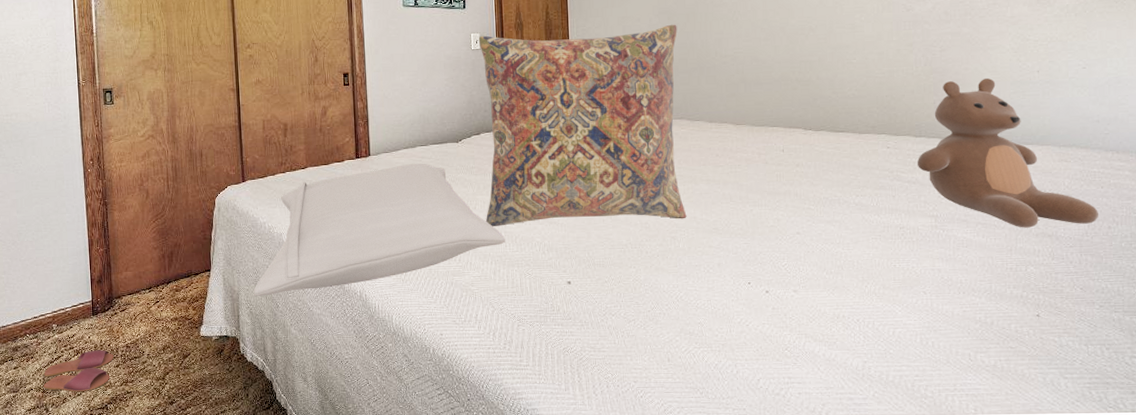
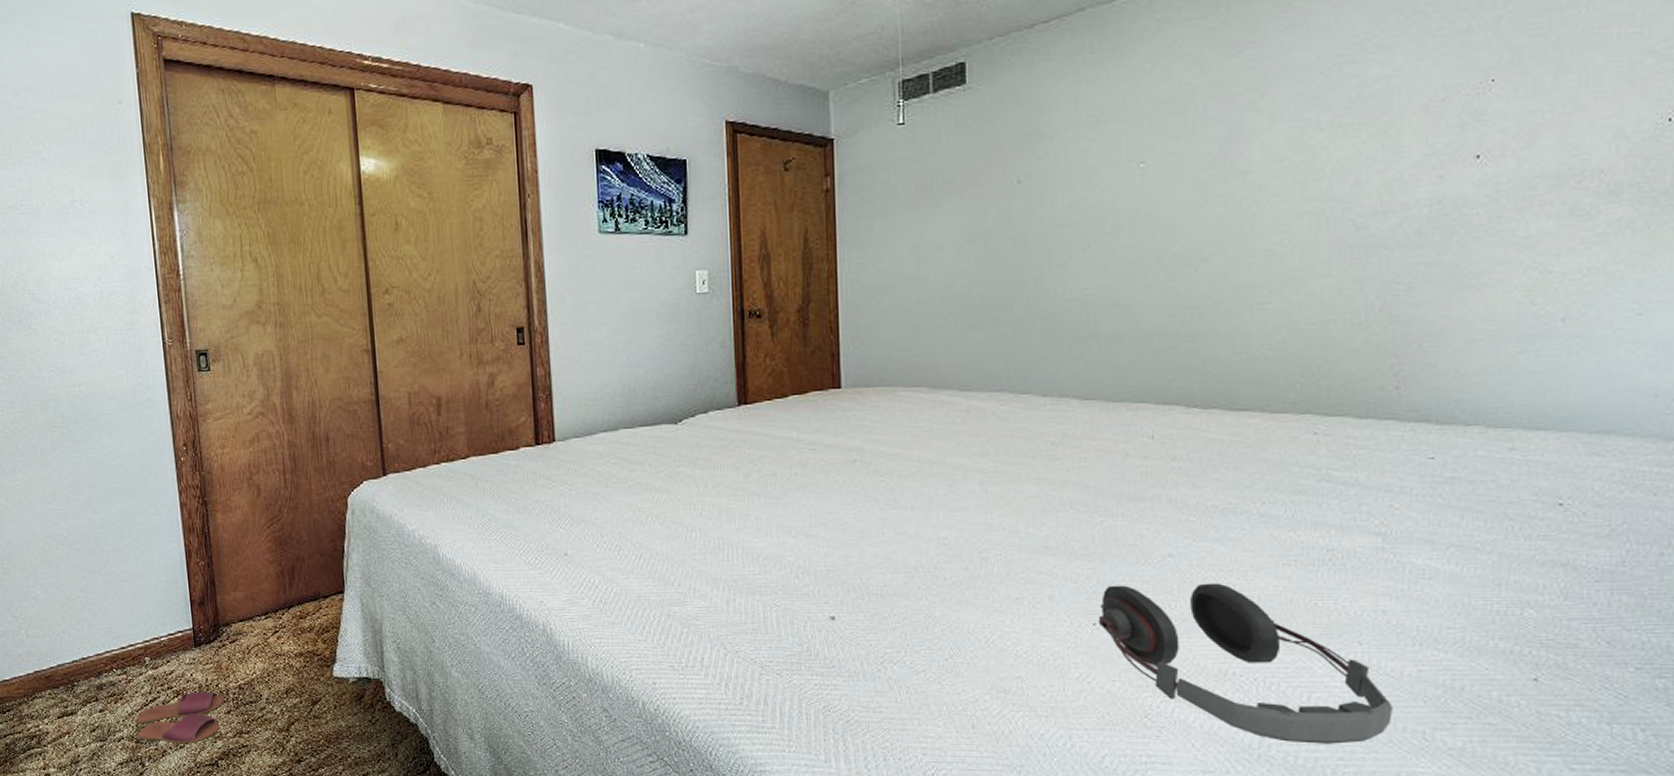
pillow: present [254,163,506,296] -> none [401,452,744,627]
pillow: present [478,24,687,226] -> none [706,254,1005,540]
headphones: none [751,252,949,365] -> present [1098,583,1393,744]
teddy bear: present [917,77,1098,228] -> none [1358,329,1645,553]

